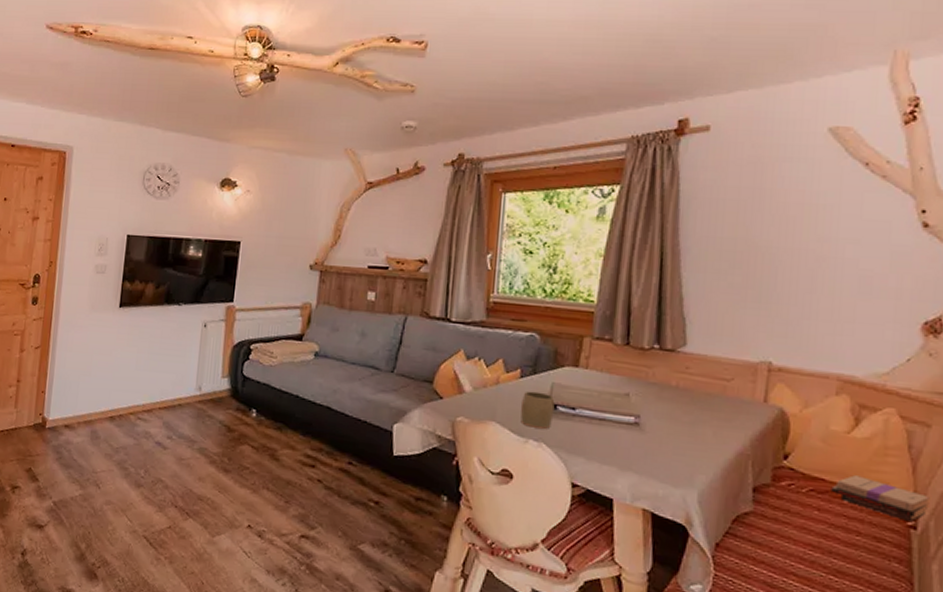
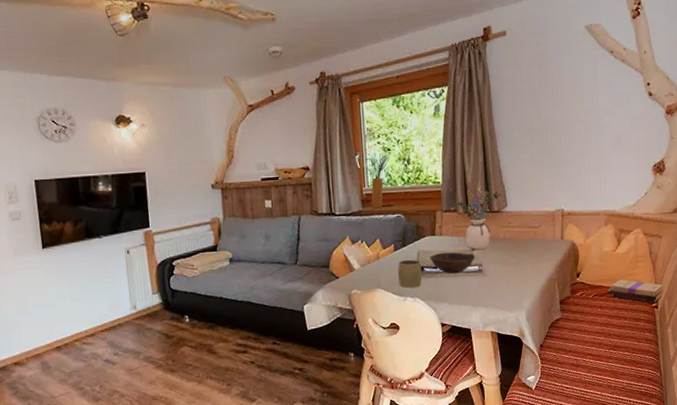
vase: none [498,254,533,323] -> present [370,152,390,210]
bowl: none [567,390,632,421] -> present [430,252,476,273]
bouquet: none [614,313,680,397] -> present [457,185,502,251]

